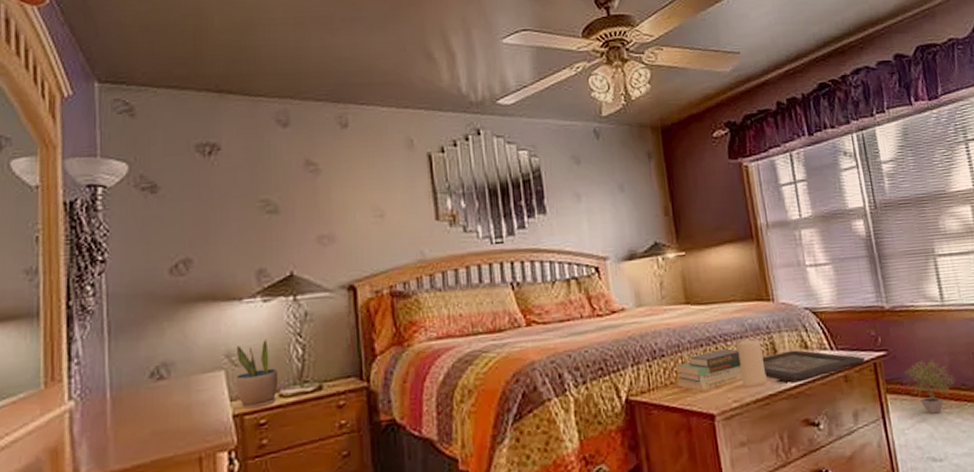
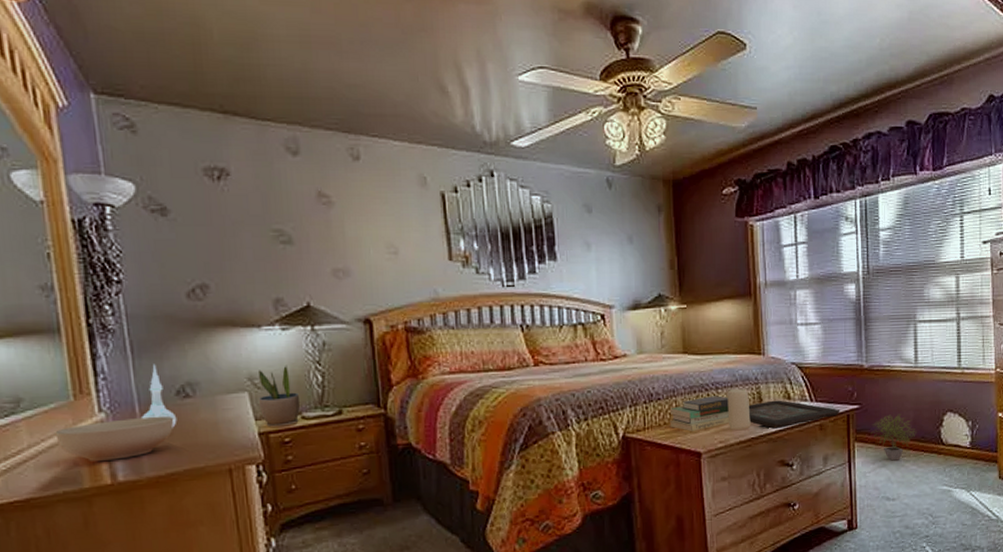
bowl: none [20,401,145,456] -> present [55,416,174,461]
perfume bottle: none [112,345,149,414] -> present [142,364,177,428]

